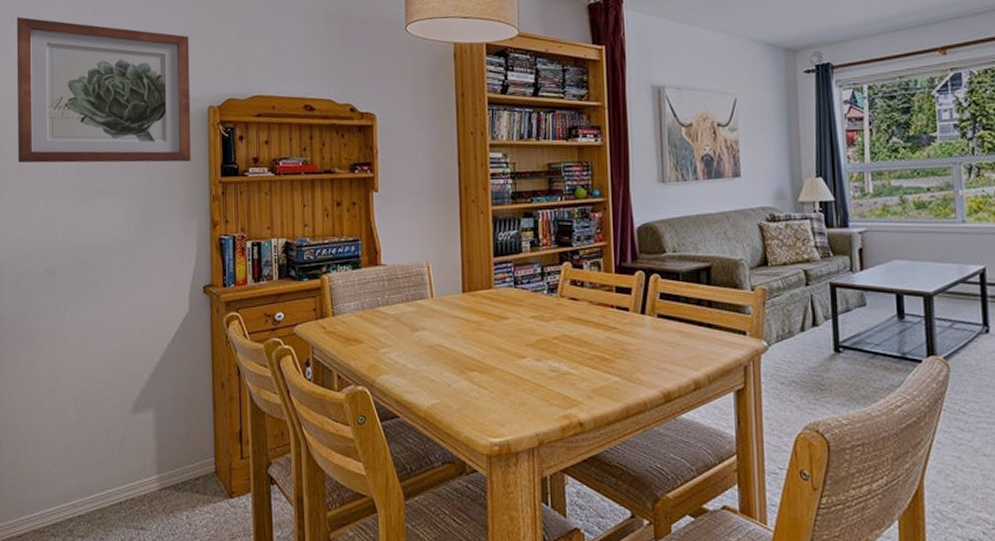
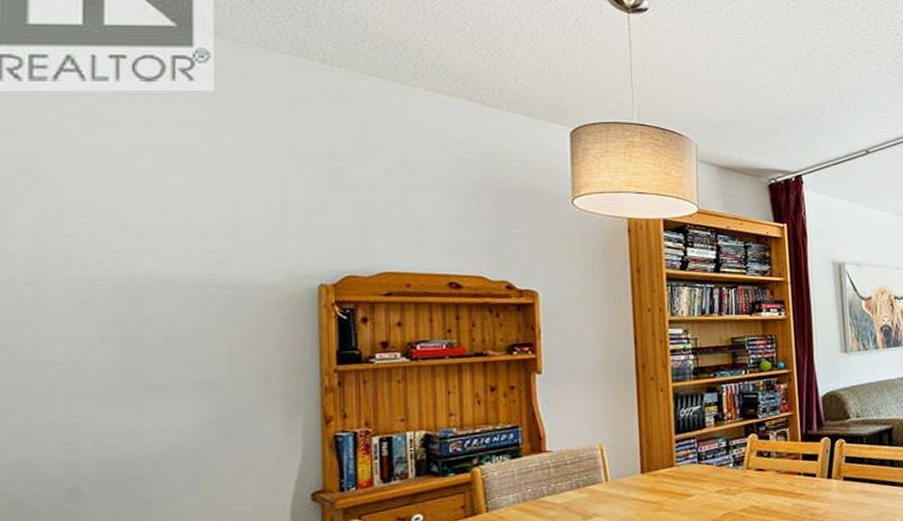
wall art: present [17,17,191,163] -> none [19,174,294,359]

